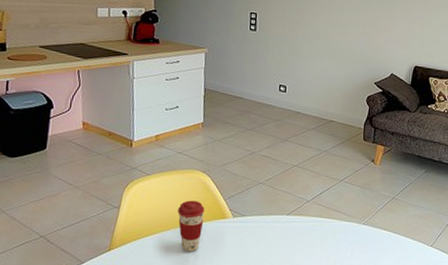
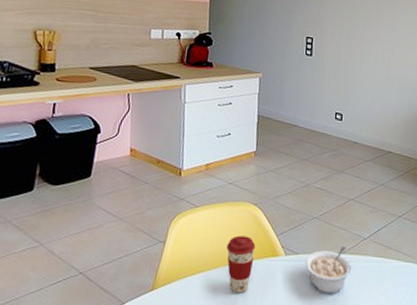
legume: none [252,208,296,251] -> present [305,246,352,294]

